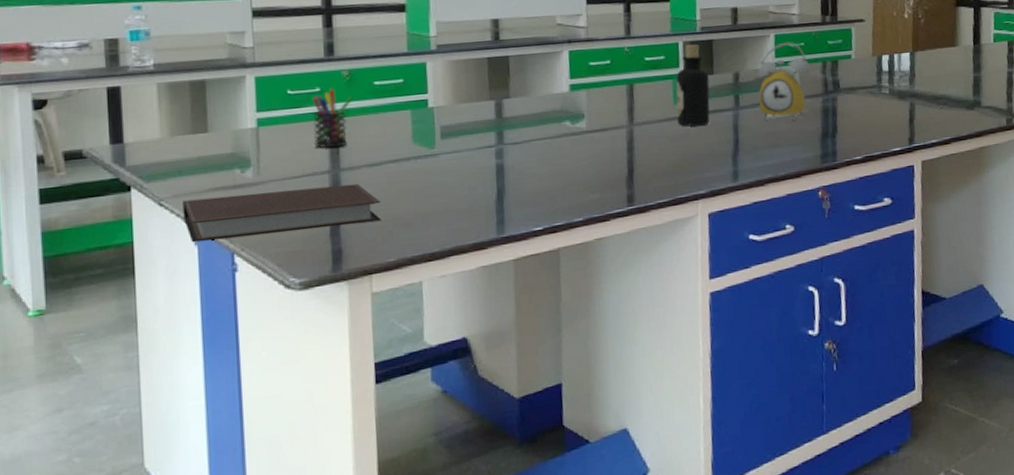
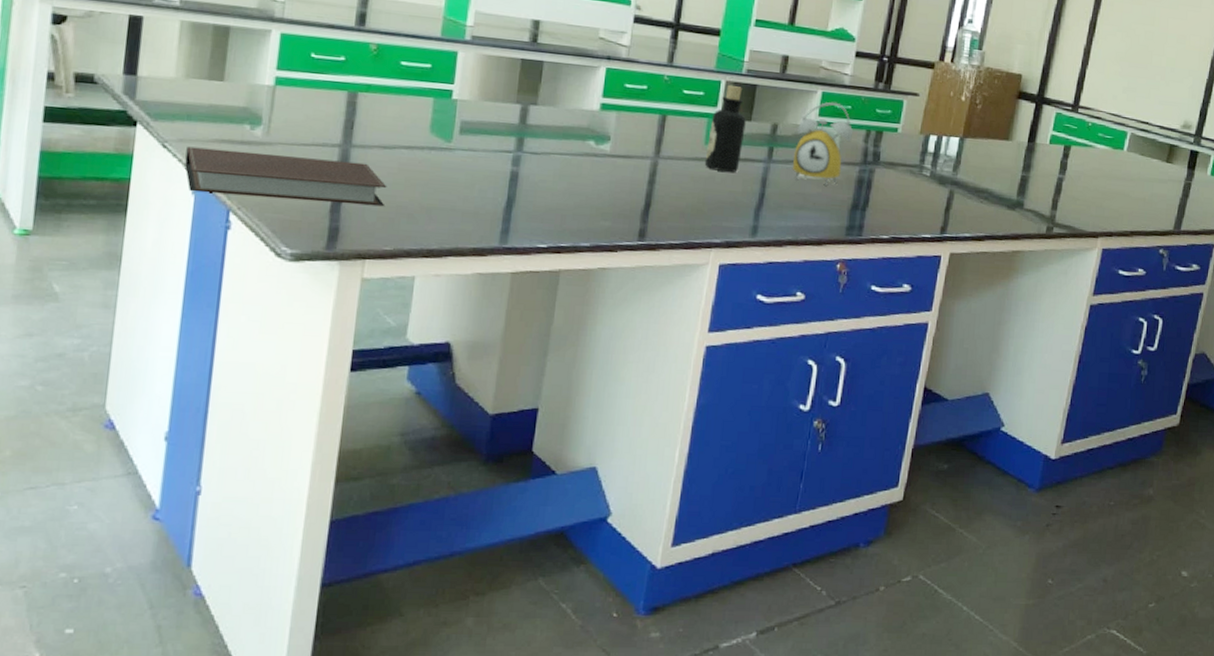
pen holder: present [312,89,353,148] -> none [330,61,377,122]

